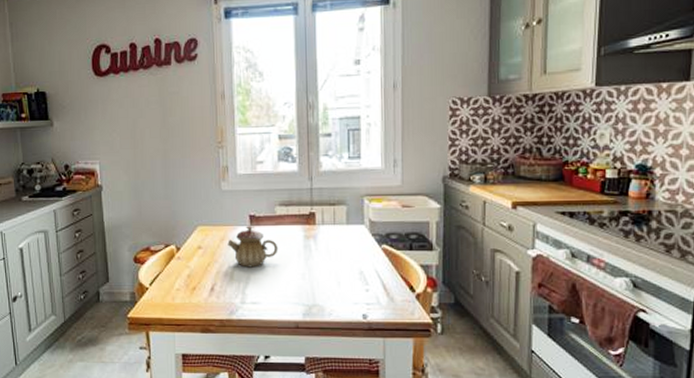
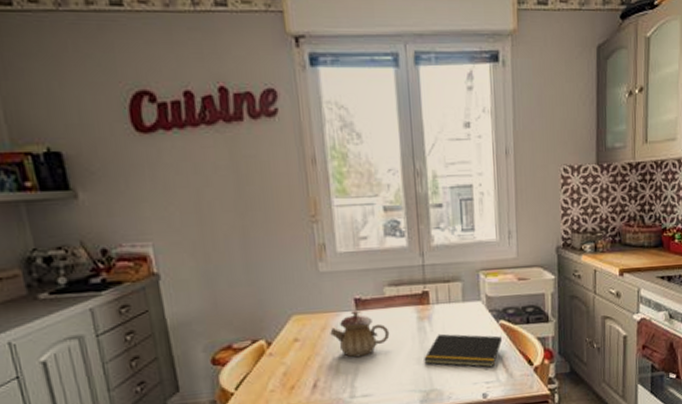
notepad: none [308,253,385,289] -> present [424,334,503,368]

